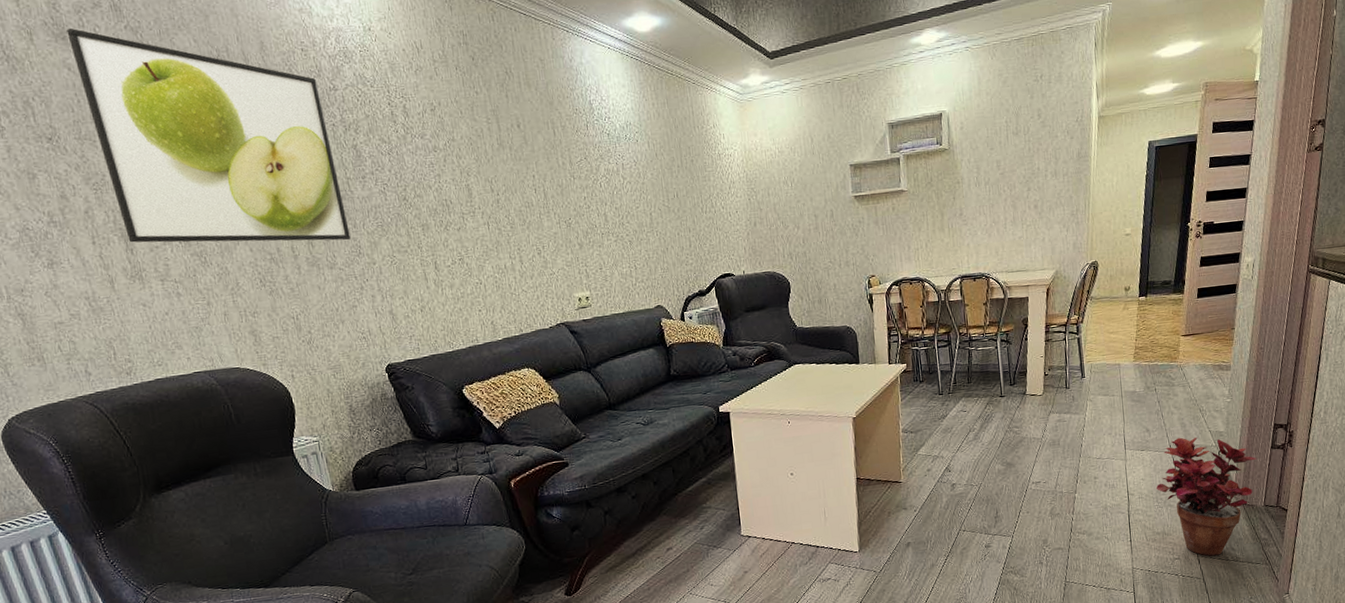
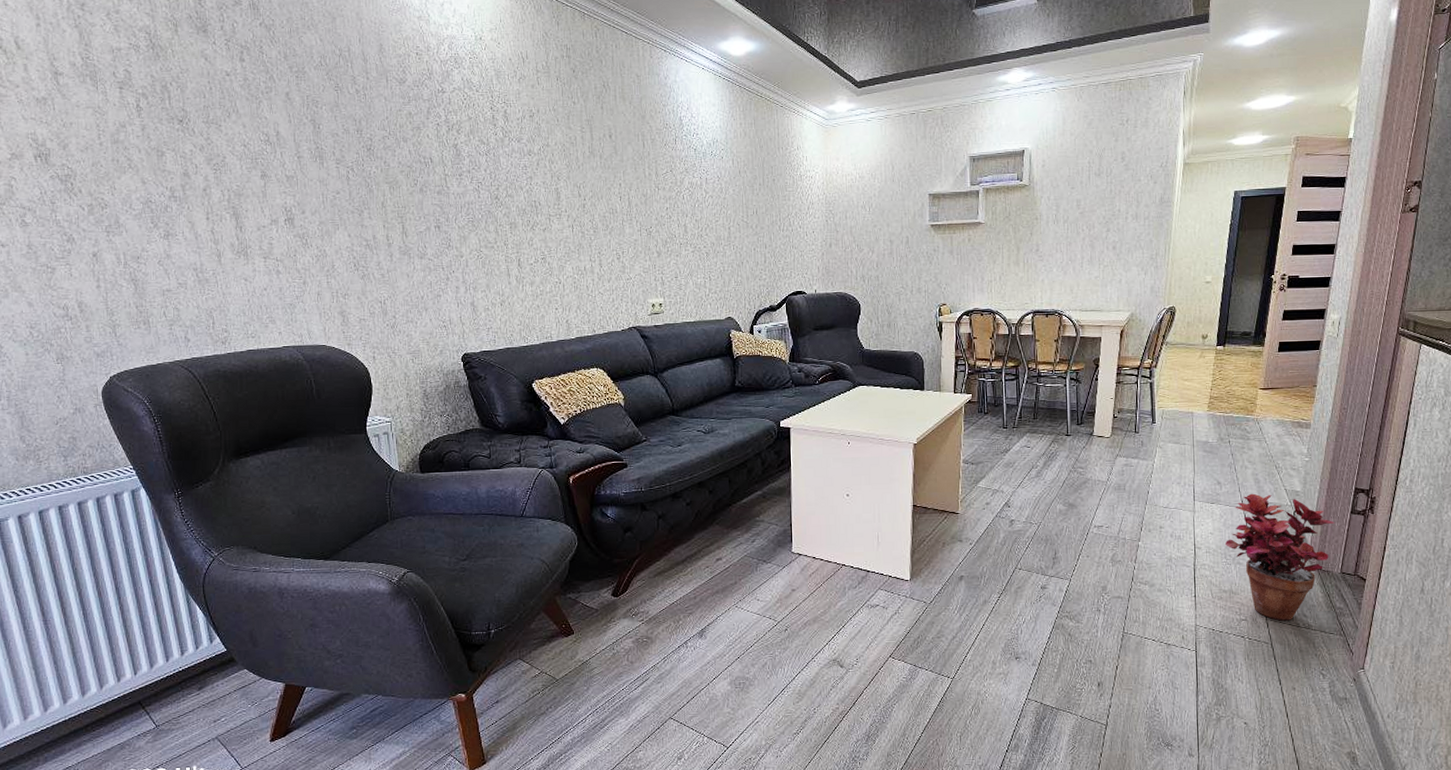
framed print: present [66,27,351,243] -> none [208,22,442,233]

